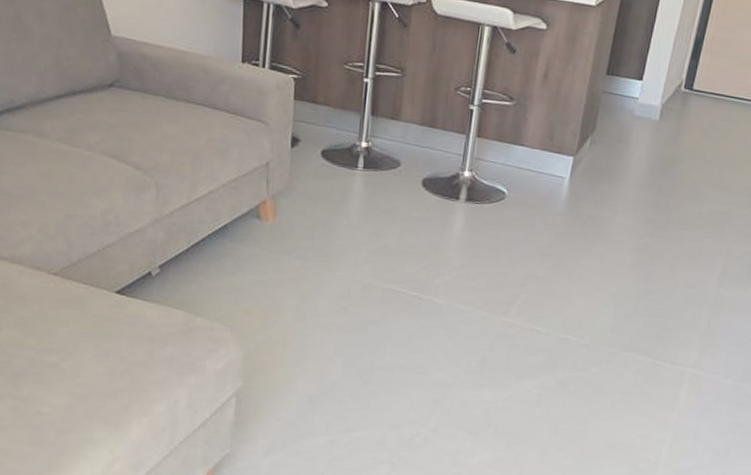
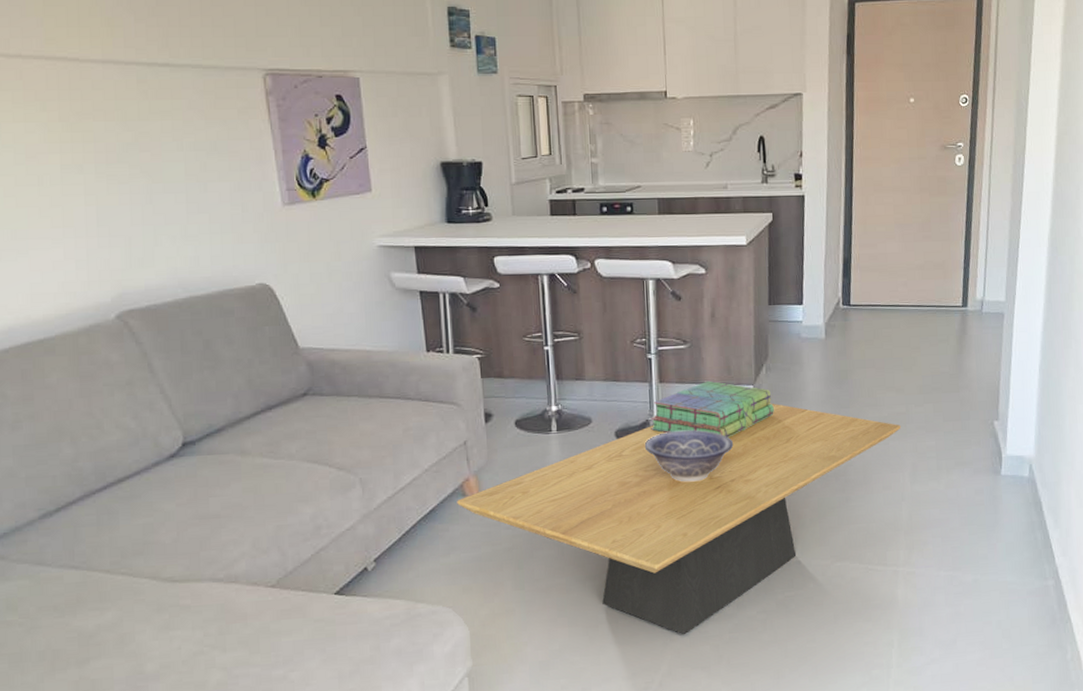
coffee table: none [250,178,719,395] -> present [457,403,901,634]
decorative bowl: none [450,189,543,246] -> present [644,430,734,482]
stack of books: none [460,143,591,207] -> present [650,380,774,439]

